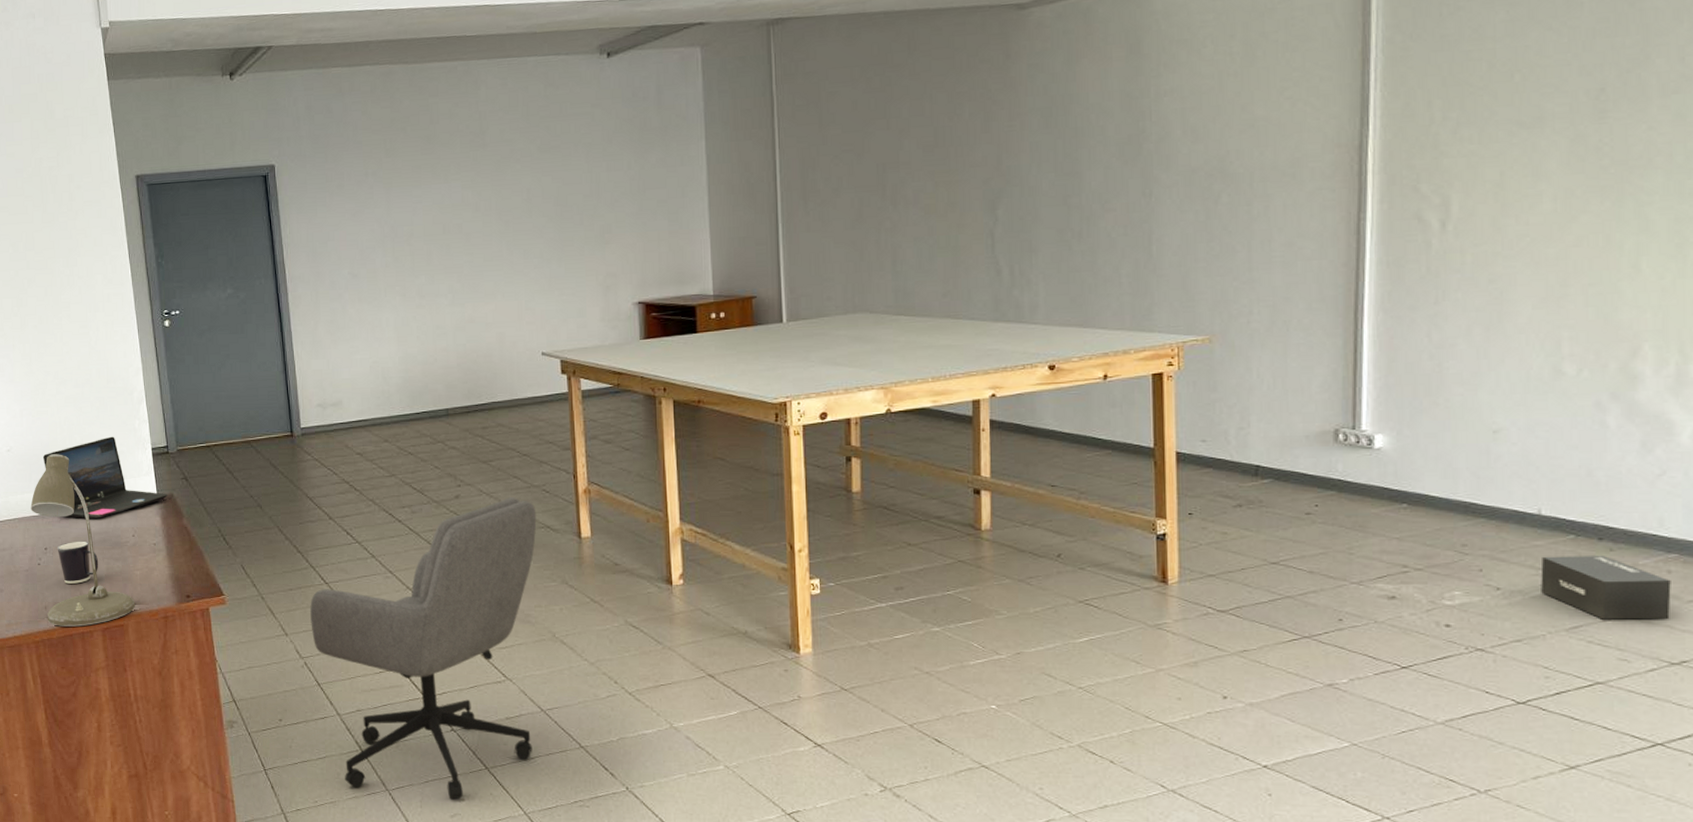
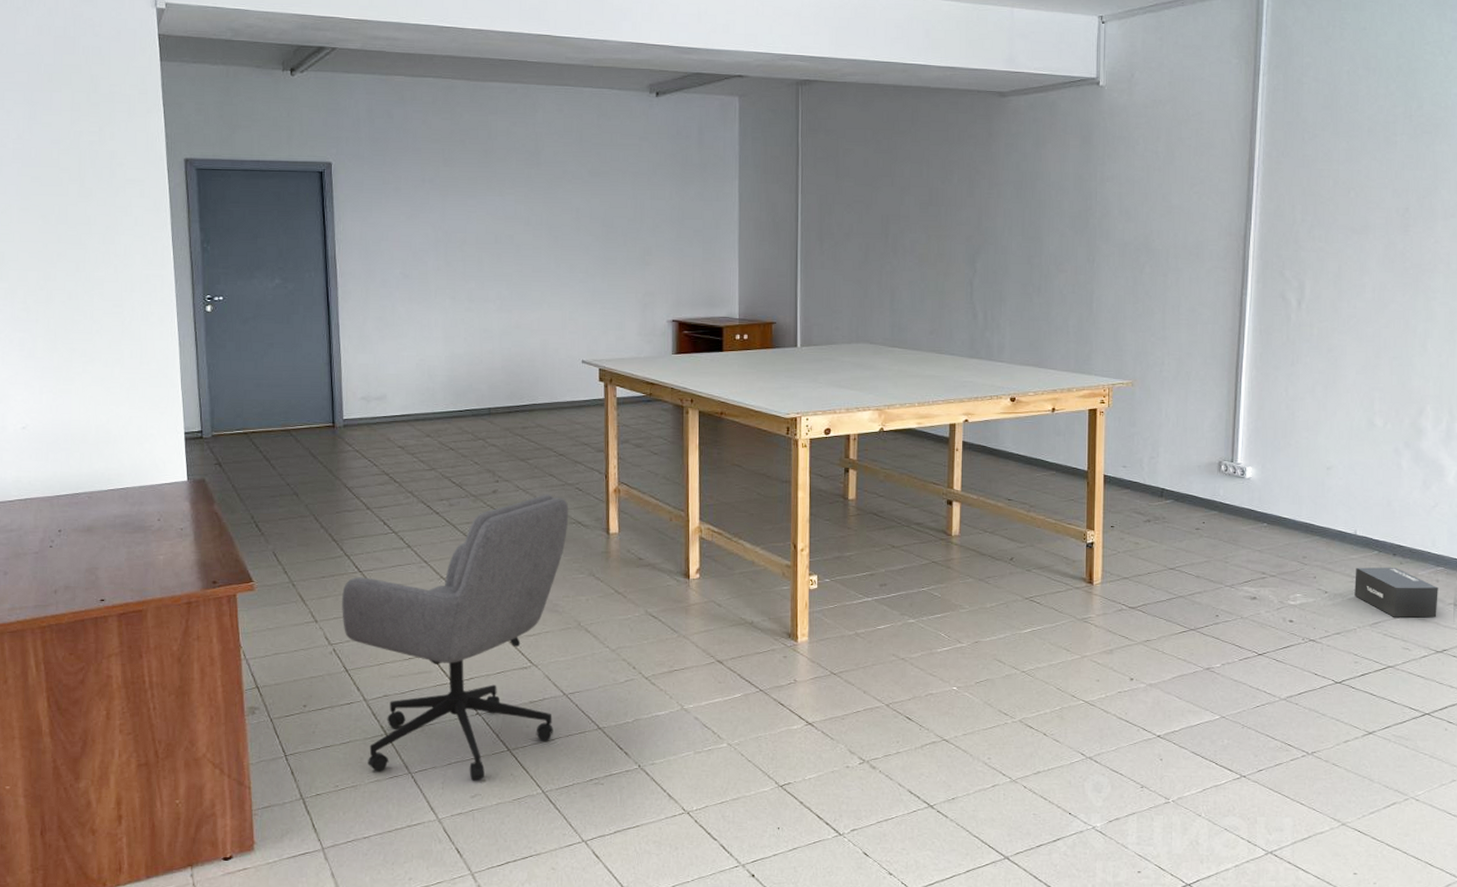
desk lamp: present [30,454,136,627] -> none [45,434,157,612]
laptop: present [42,436,167,520] -> none [62,418,198,502]
mug: present [57,541,99,584] -> none [72,523,119,568]

